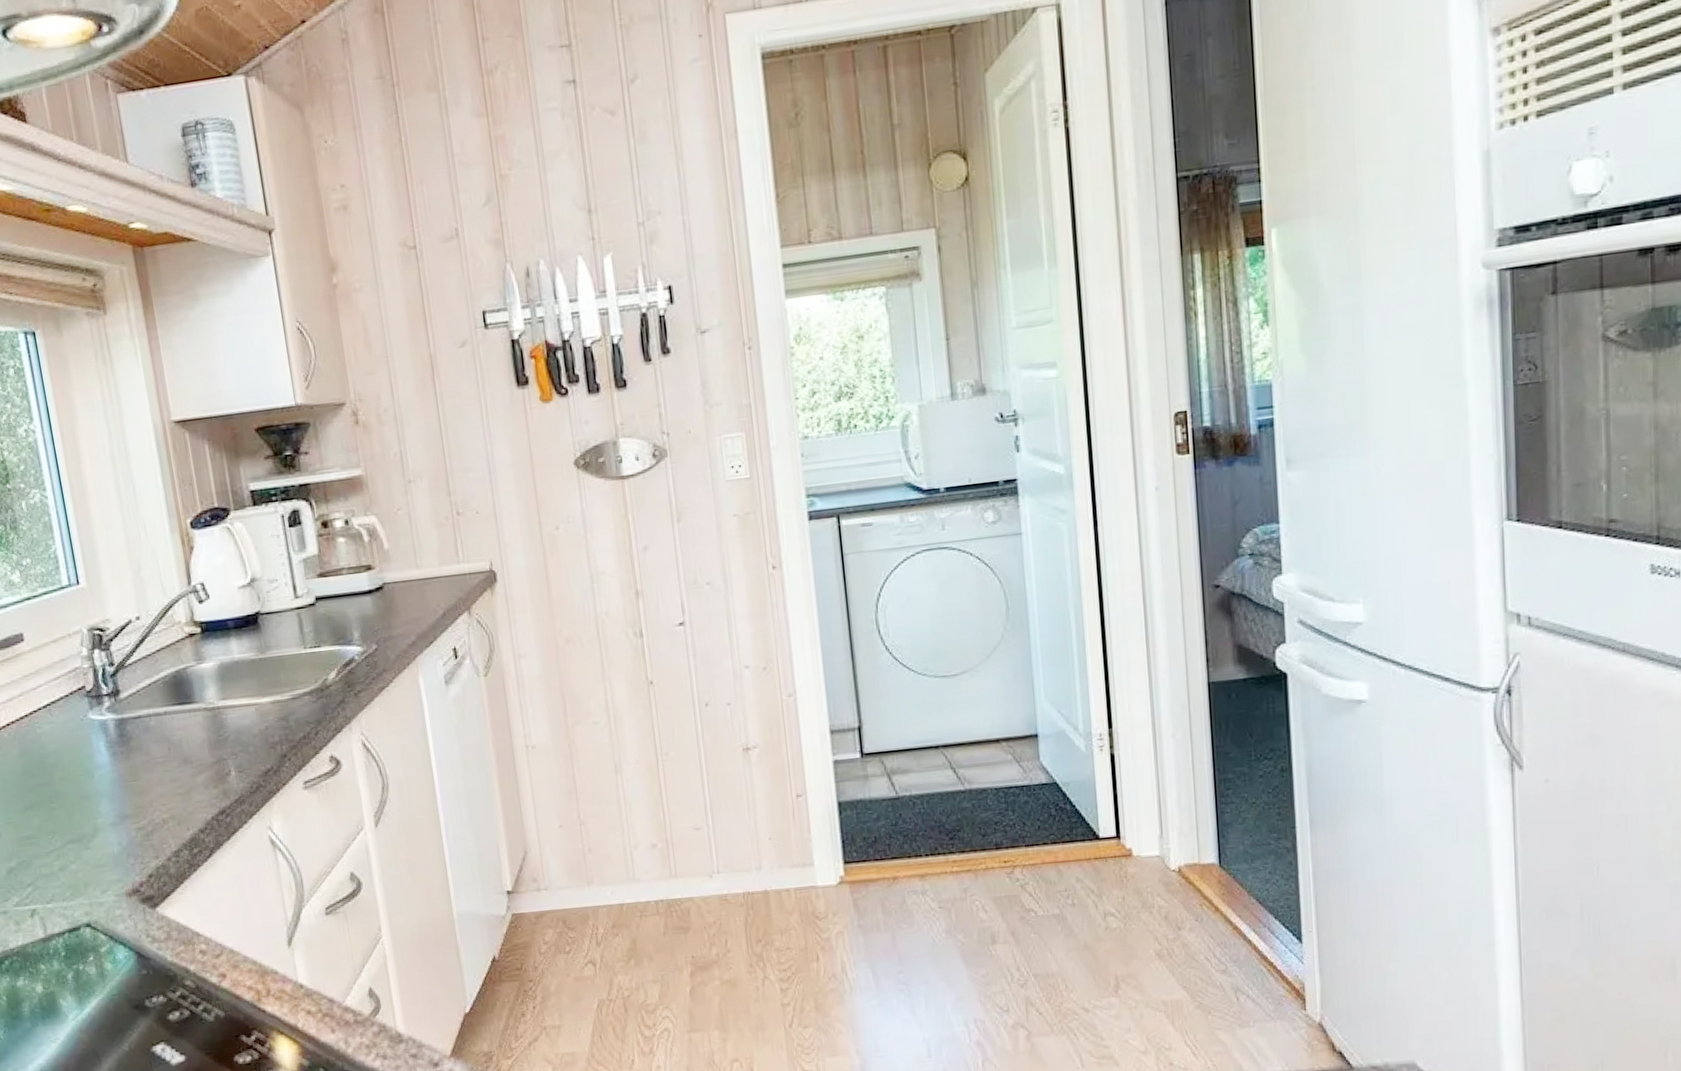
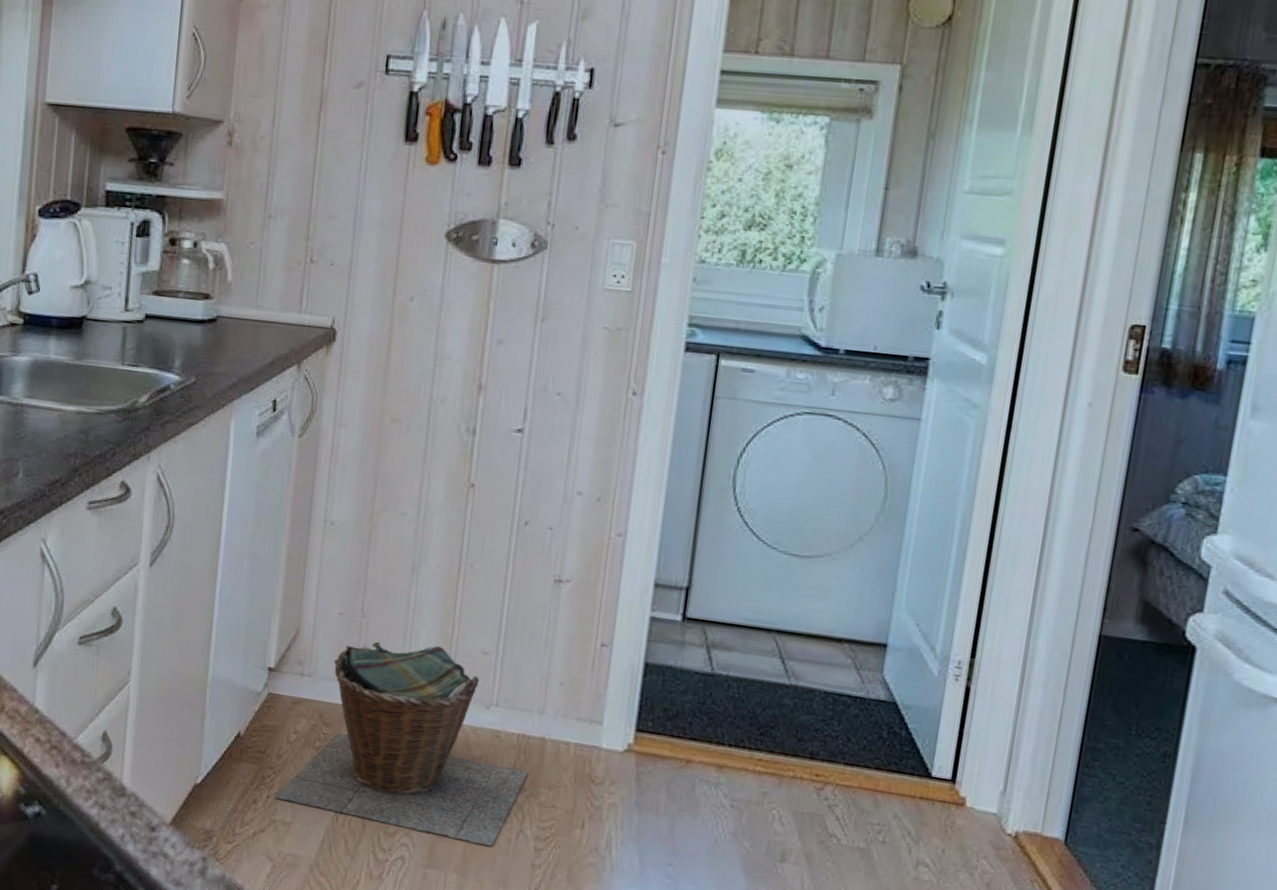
laundry basket: none [540,832,760,1007] -> present [275,641,528,846]

